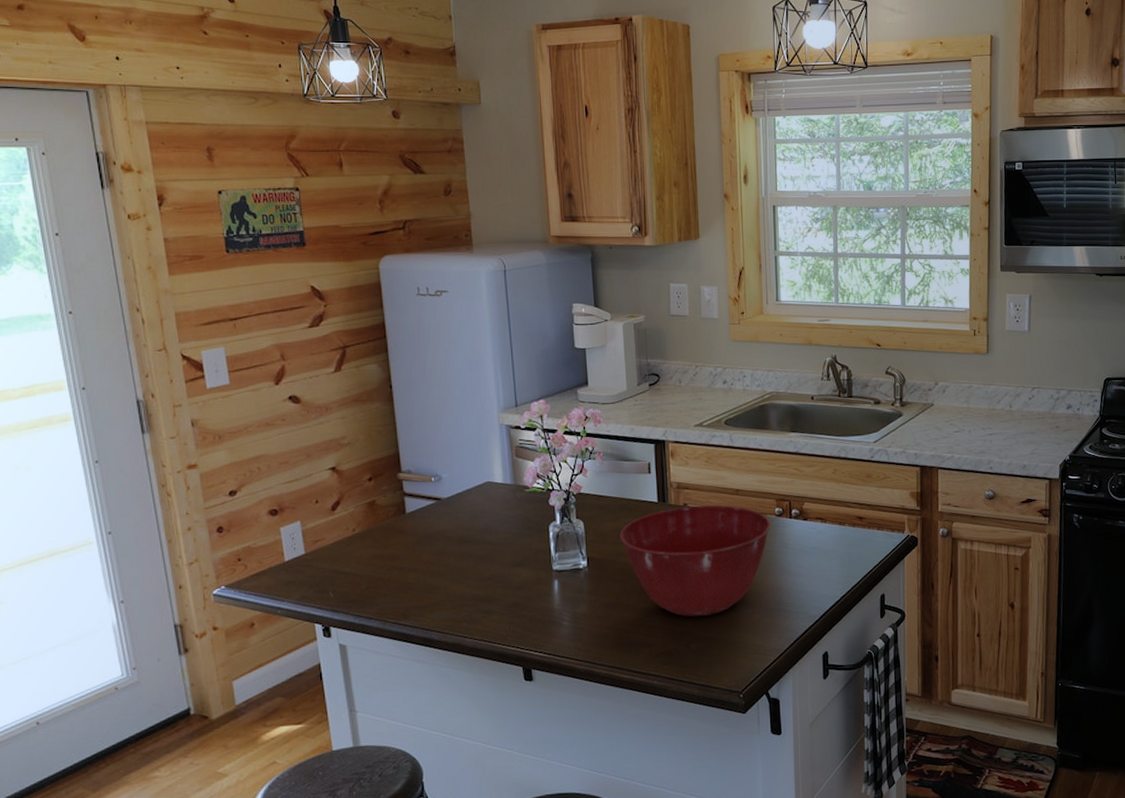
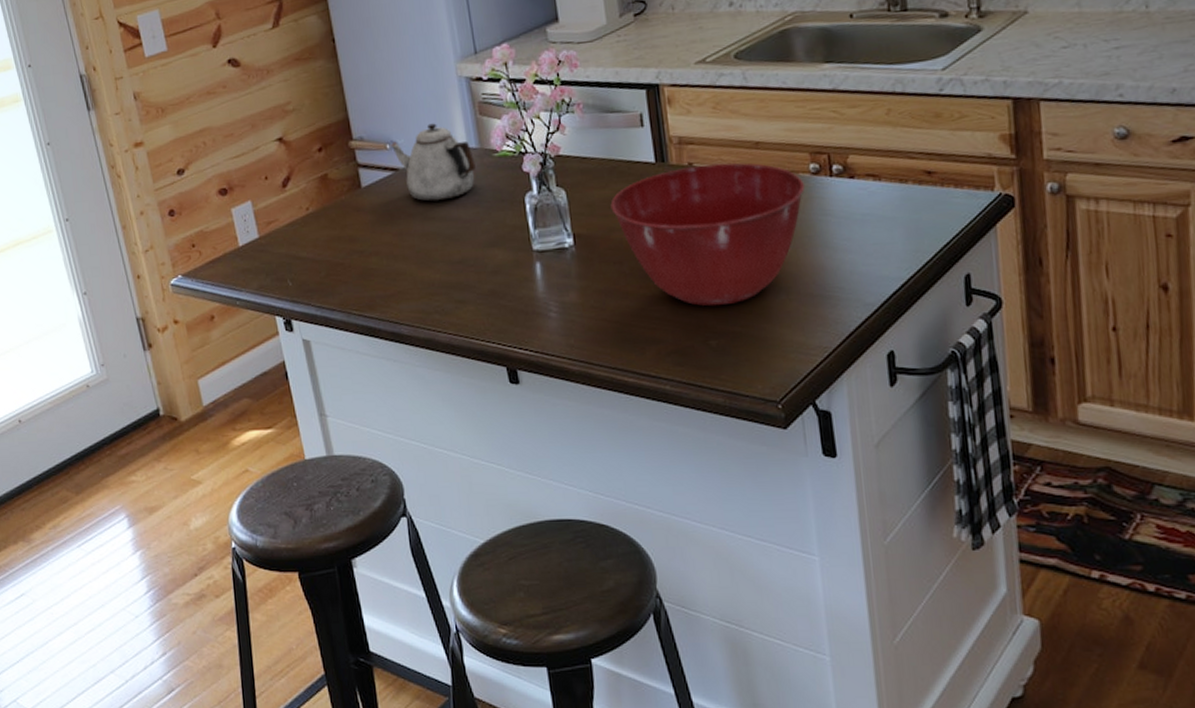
teapot: none [435,462,509,527] -> present [390,123,476,202]

